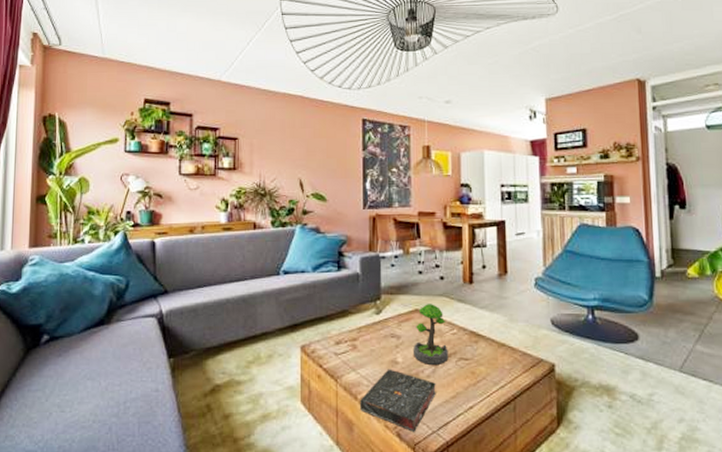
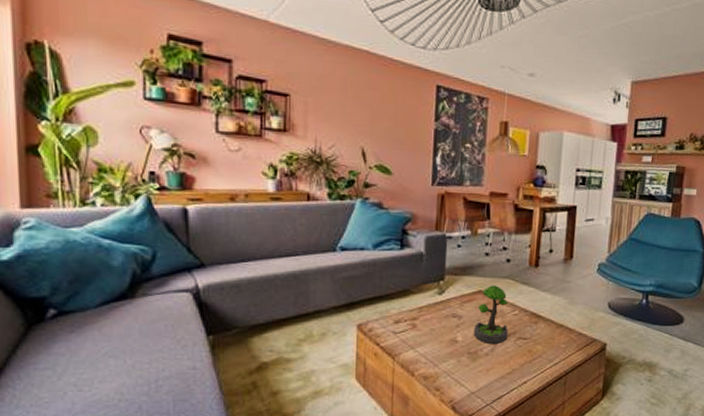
book: present [359,369,436,432] -> none [416,347,493,405]

